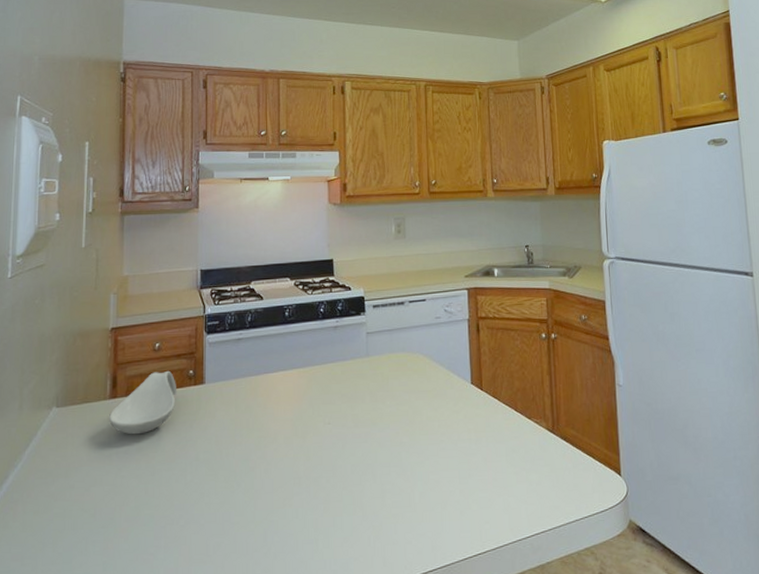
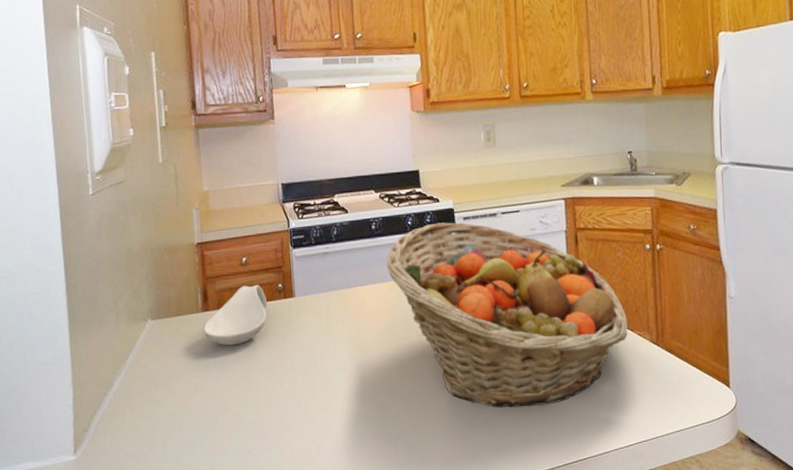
fruit basket: none [297,310,526,499] -> present [386,222,629,408]

